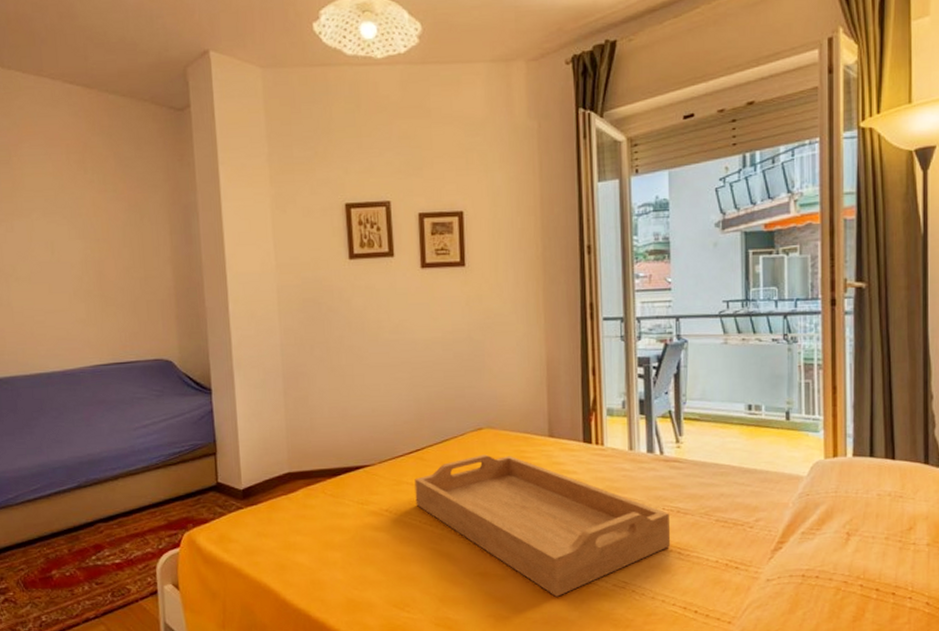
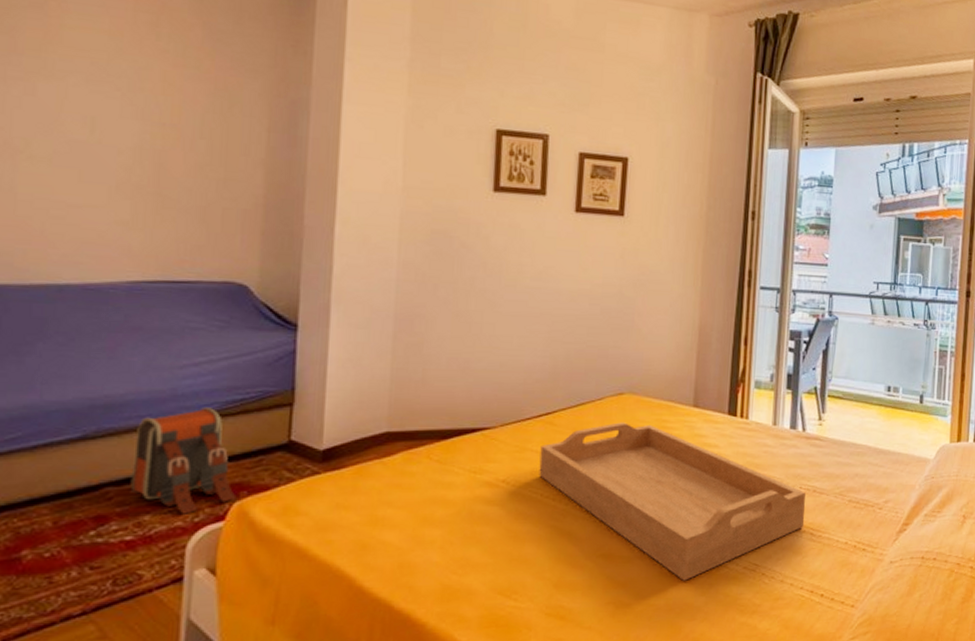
backpack: none [112,460,186,543] -> present [130,408,237,514]

